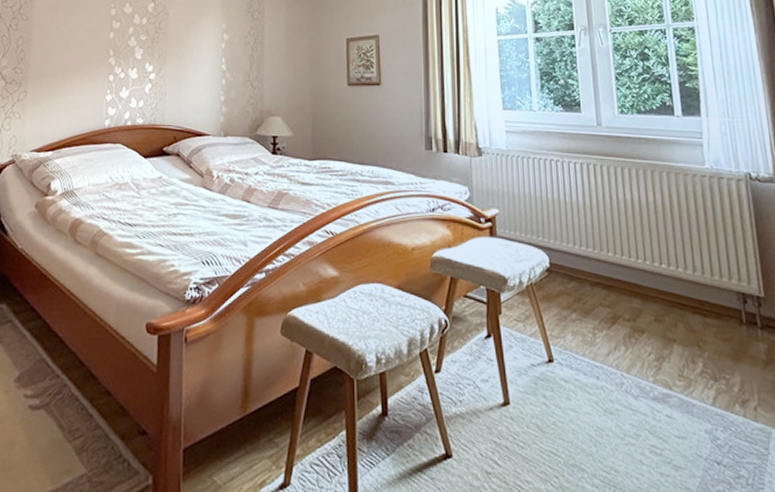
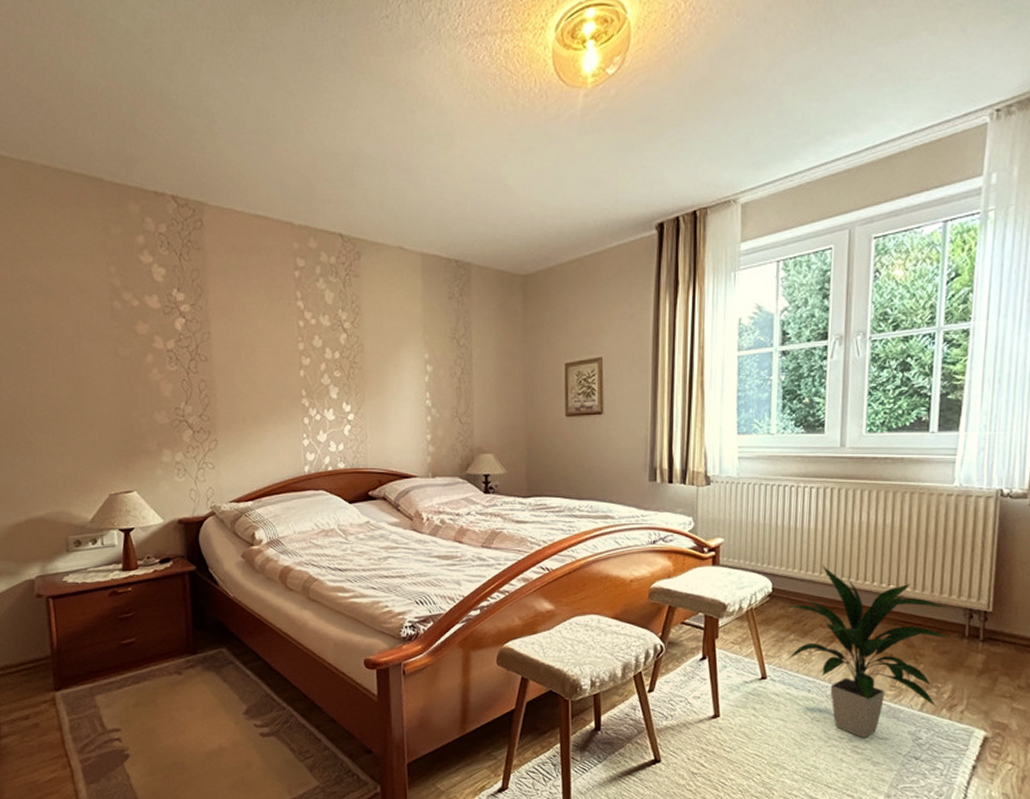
indoor plant: none [566,241,729,436] -> present [787,565,951,738]

